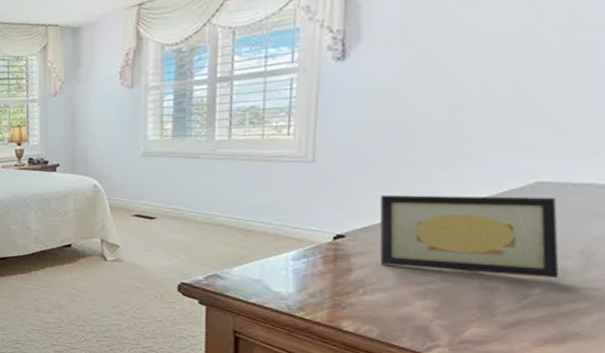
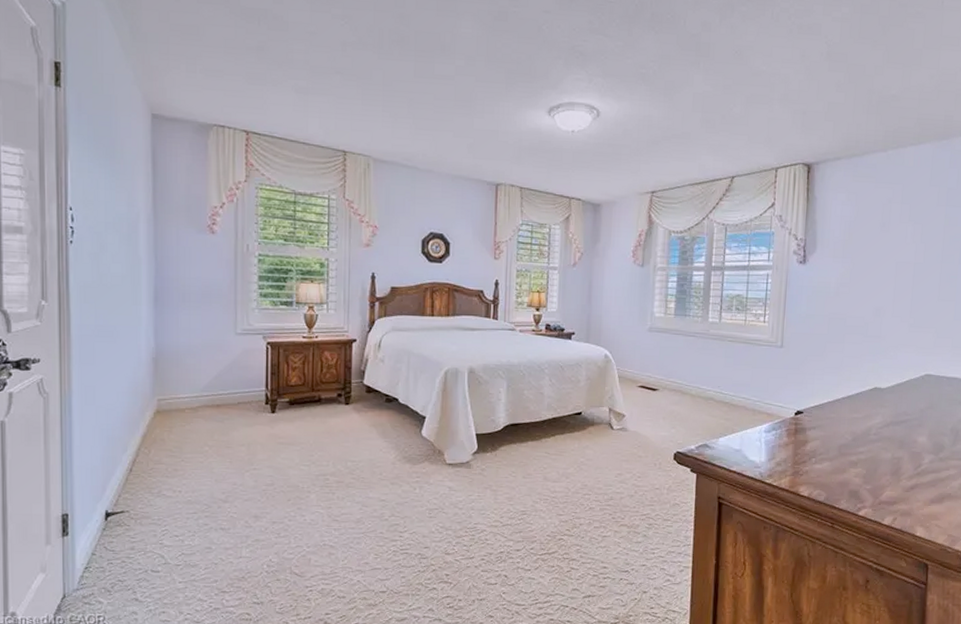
picture frame: present [379,194,560,278] -> none [826,378,939,450]

